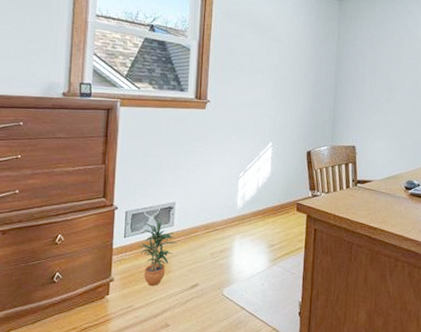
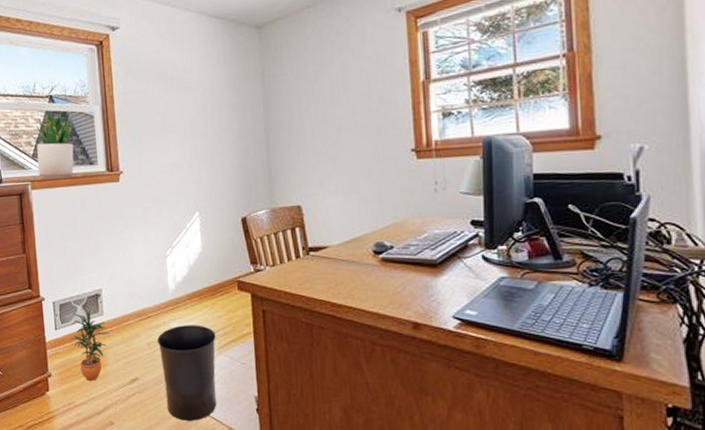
planter: none [129,38,171,100] -> present [36,109,74,180]
waste bin: none [221,238,273,323] -> present [157,325,217,421]

